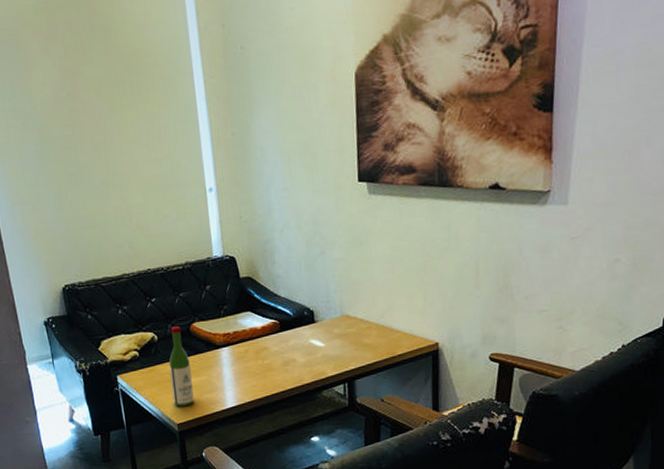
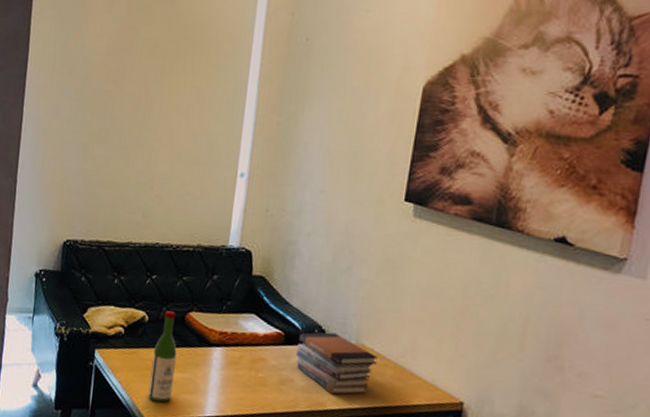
book stack: none [292,311,362,363] -> present [295,332,378,395]

